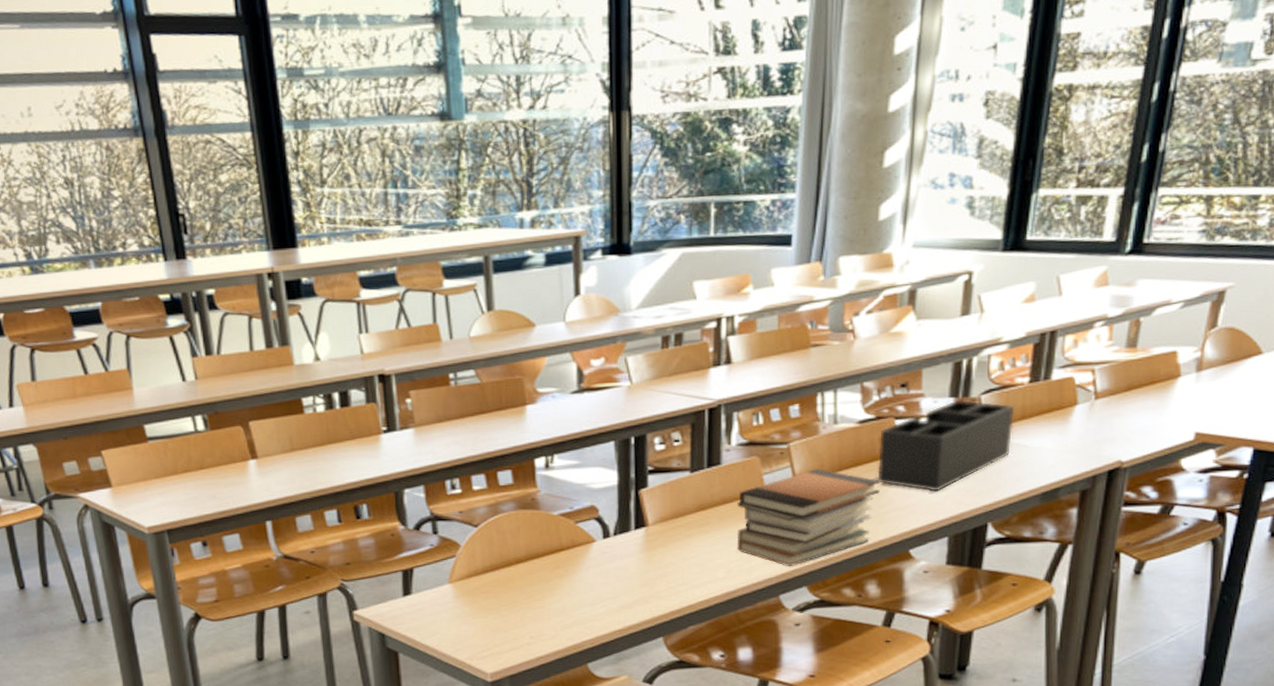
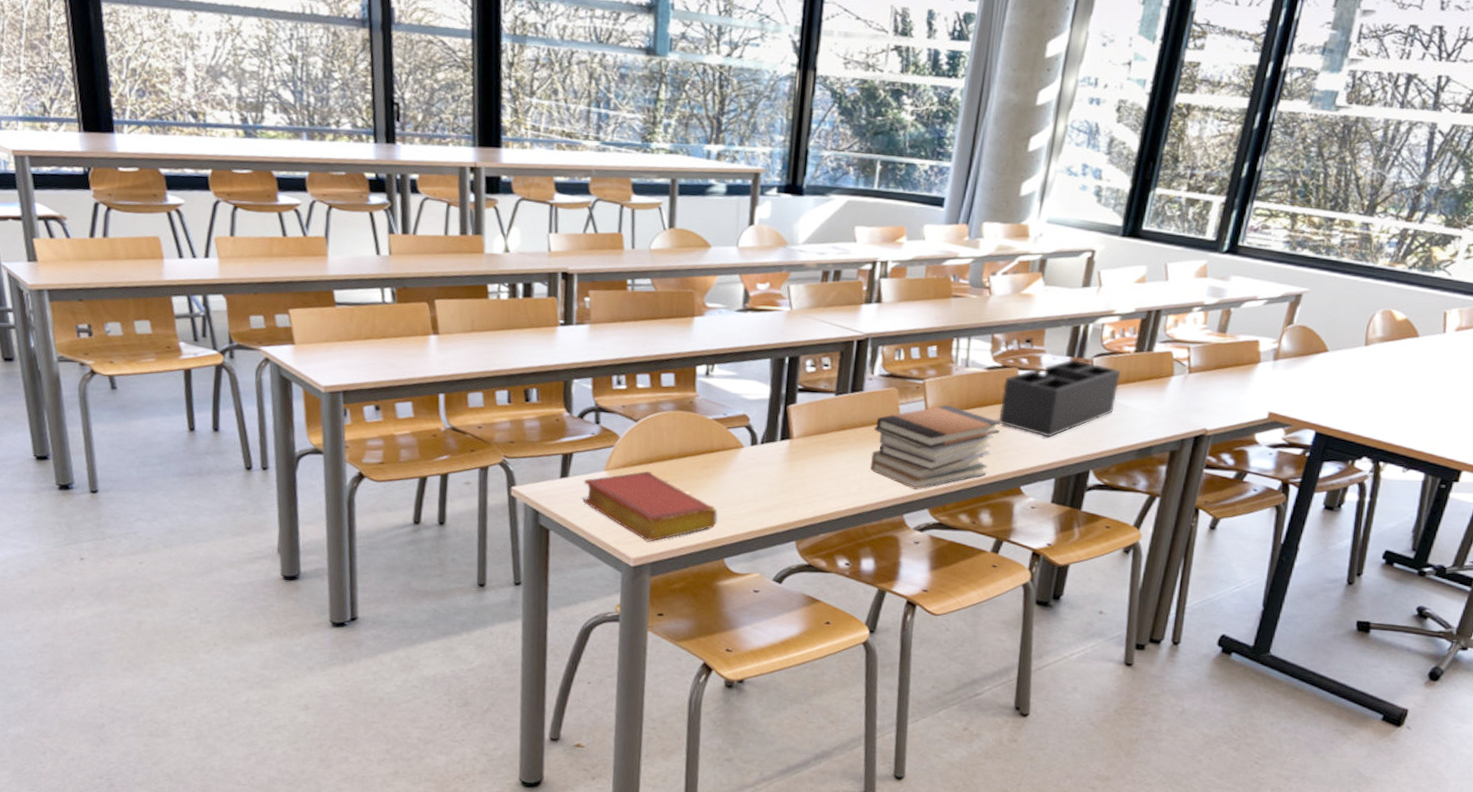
book: none [427,578,577,654] -> present [583,471,718,542]

